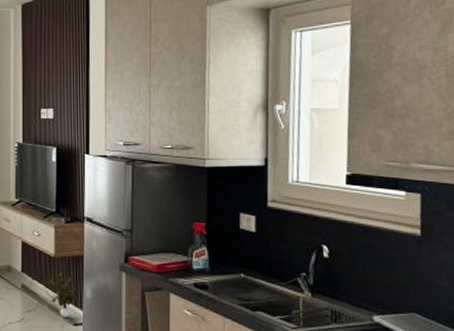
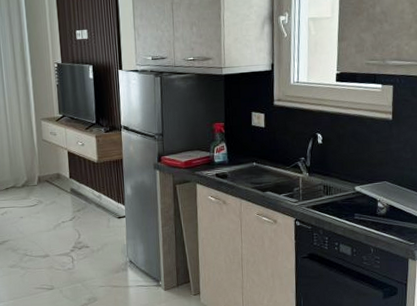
potted plant: present [46,272,77,317] -> none [91,175,120,212]

